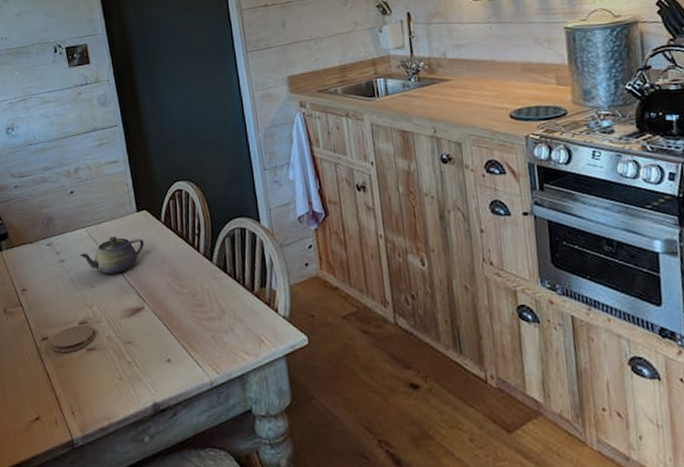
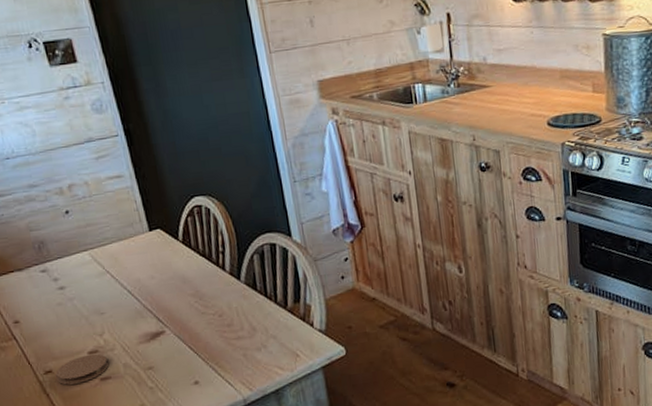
teapot: present [78,236,145,275] -> none [81,258,161,300]

